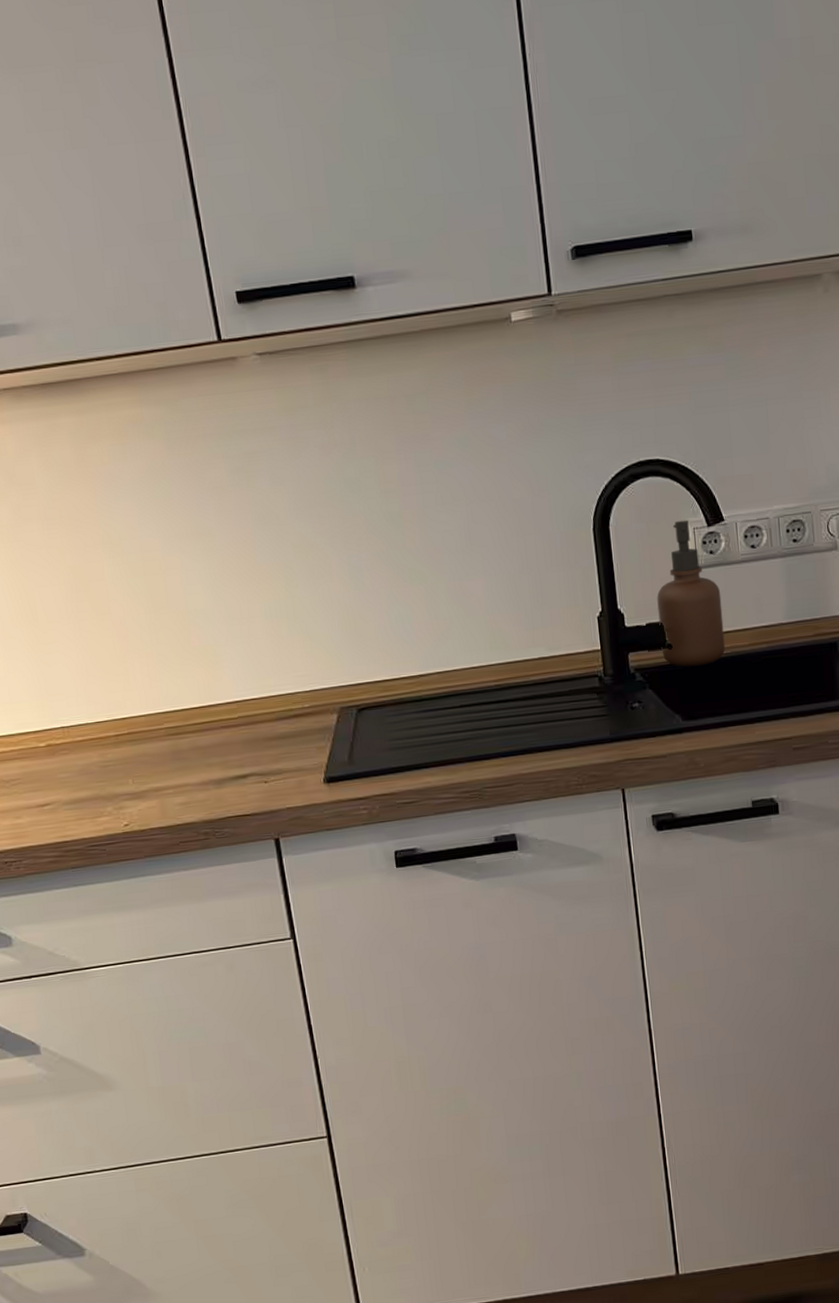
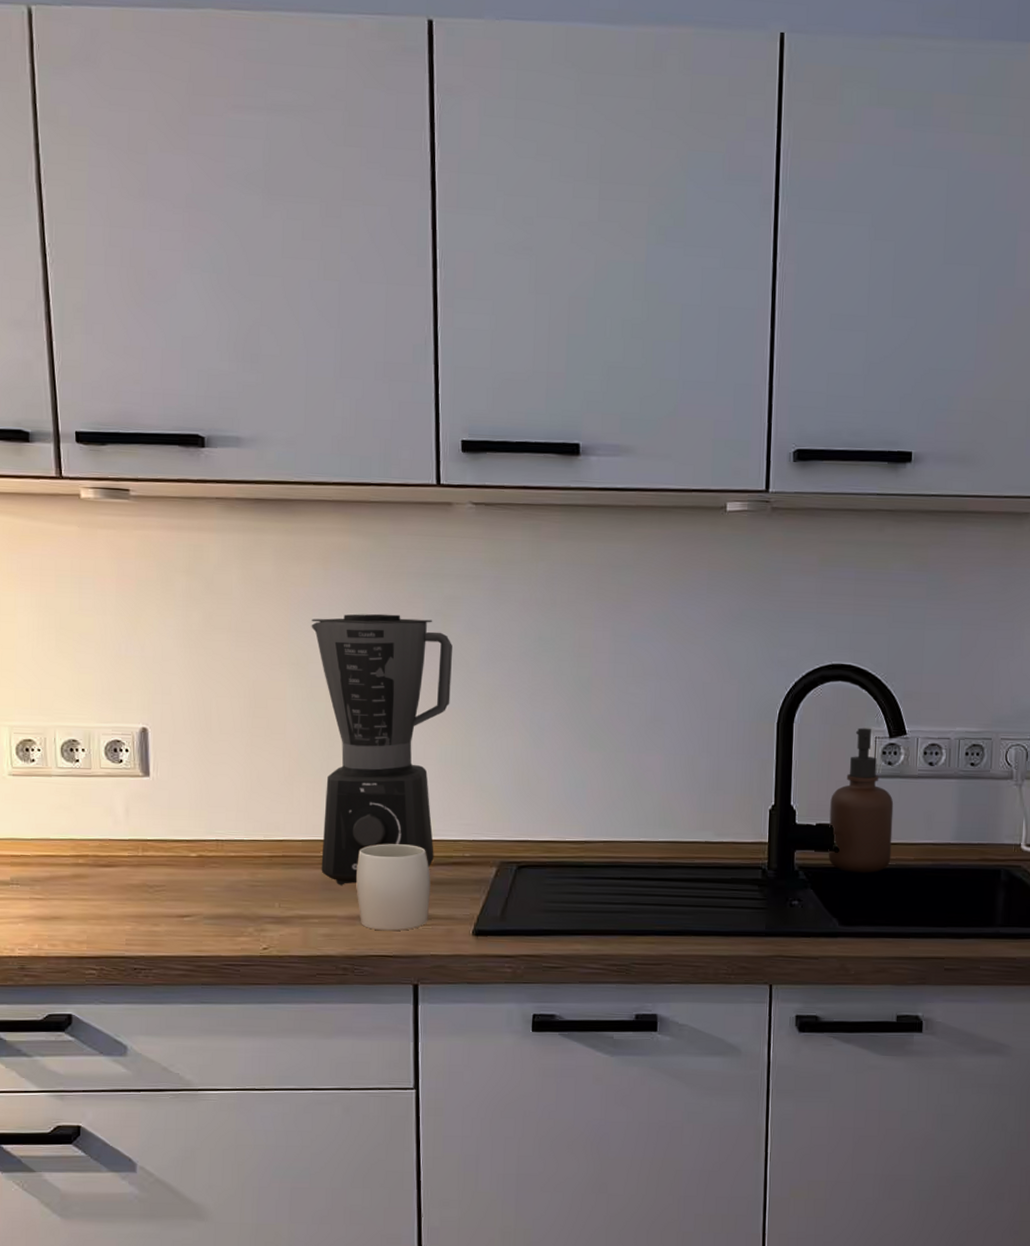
blender: none [117,478,275,754] -> present [311,613,452,885]
mug: none [200,703,279,792] -> present [356,844,431,931]

